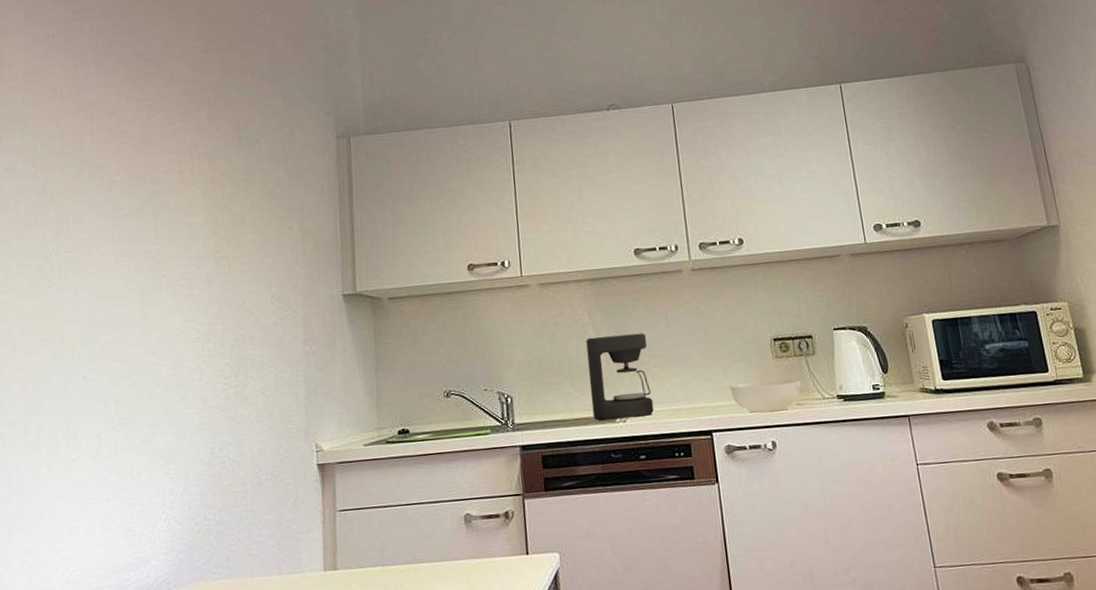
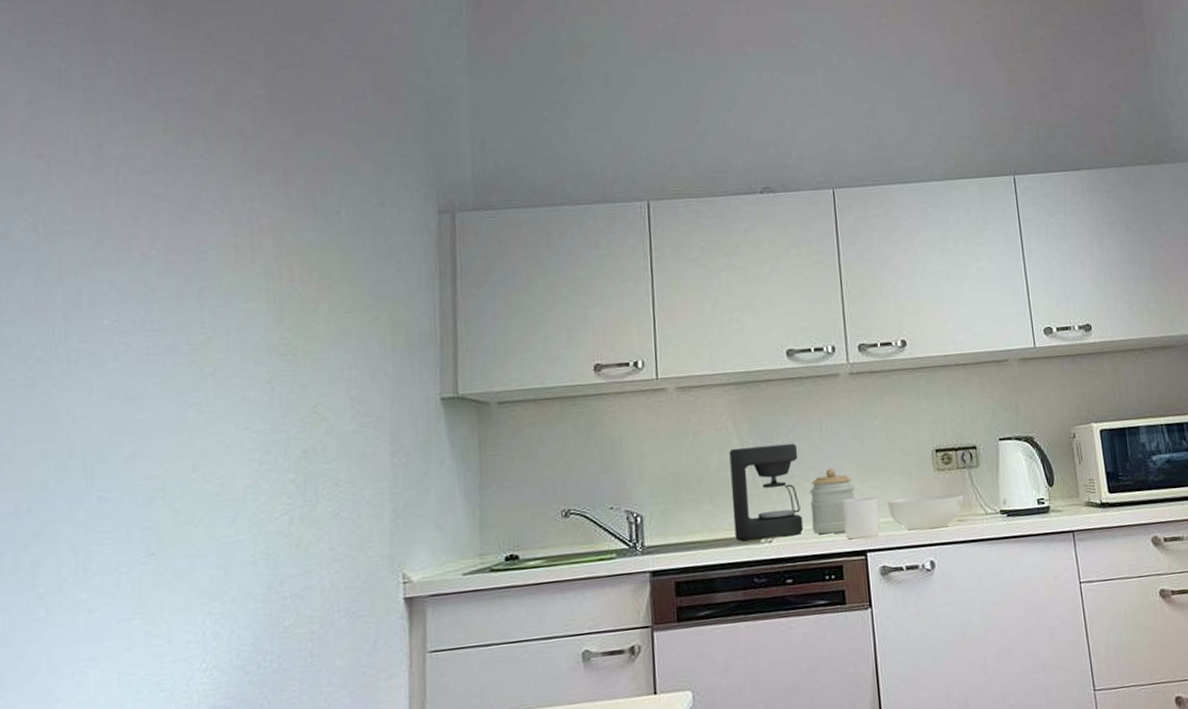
jar: none [658,354,701,416] -> present [809,467,856,535]
mug: none [687,381,725,421] -> present [841,496,881,540]

